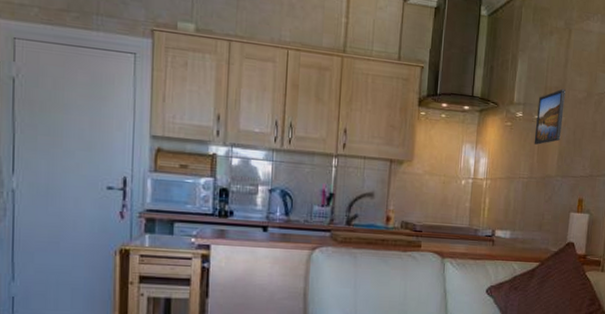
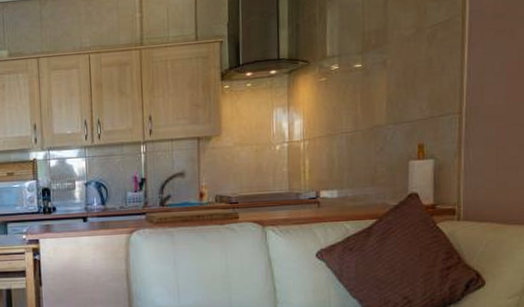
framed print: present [534,89,566,145] -> none [355,30,389,95]

